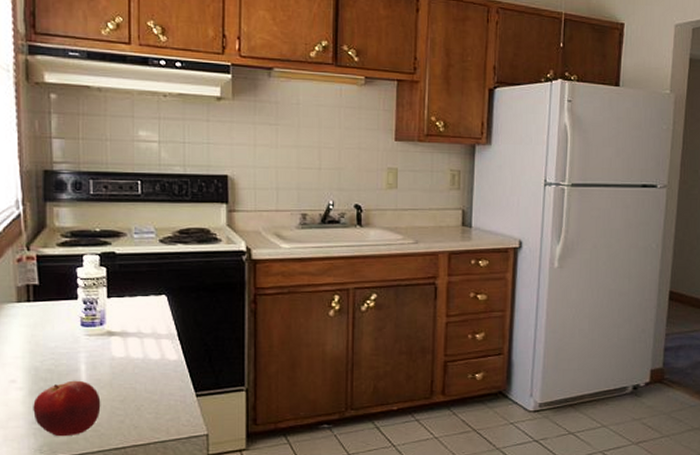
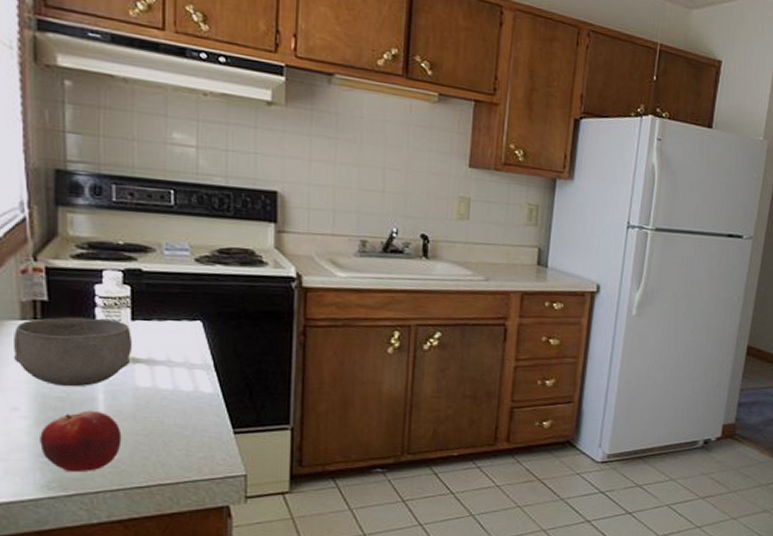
bowl: none [10,297,109,360] -> present [12,316,133,387]

